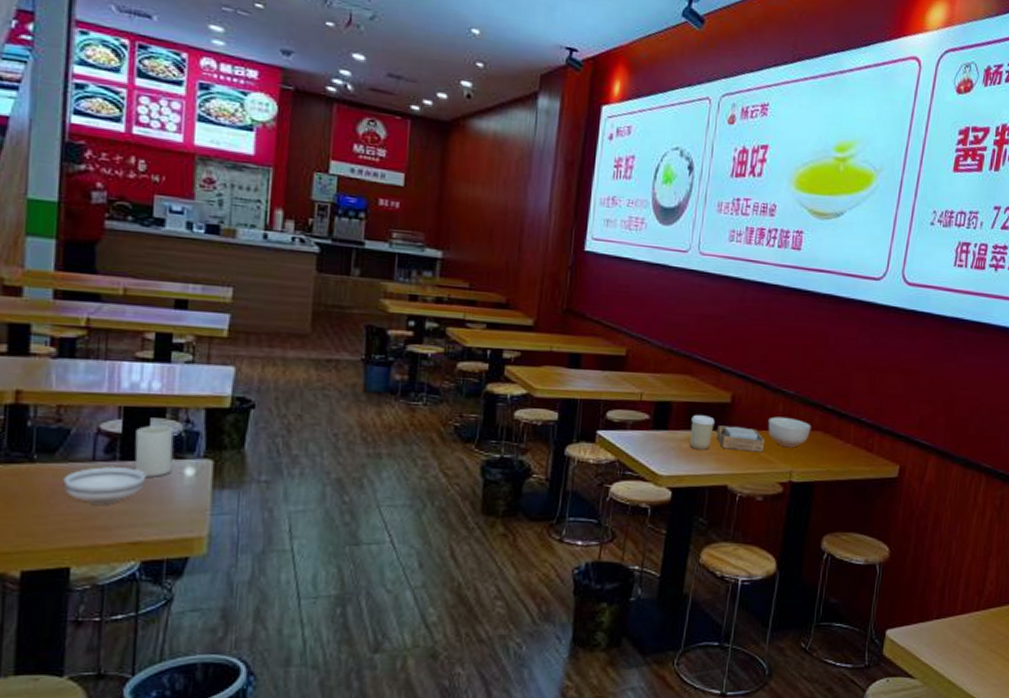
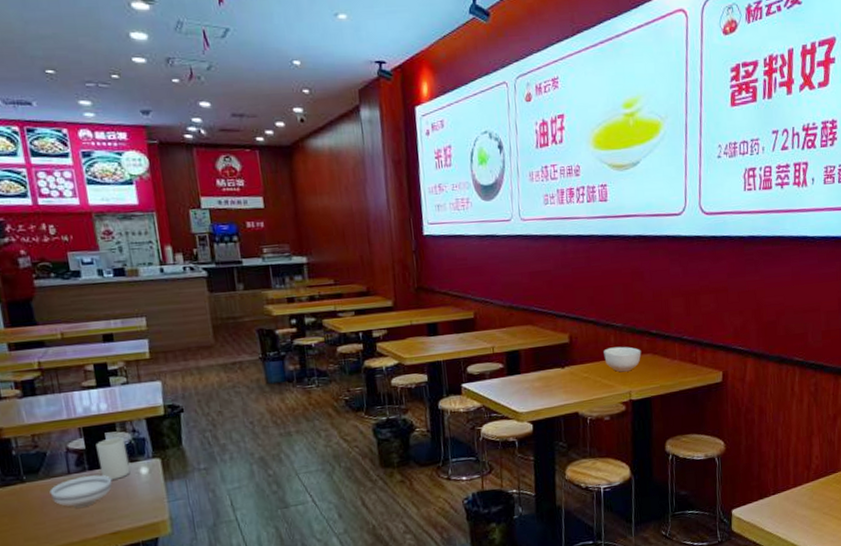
cup: present [689,415,715,450] -> none [538,356,559,387]
napkin holder: present [716,425,765,452] -> none [561,361,604,382]

